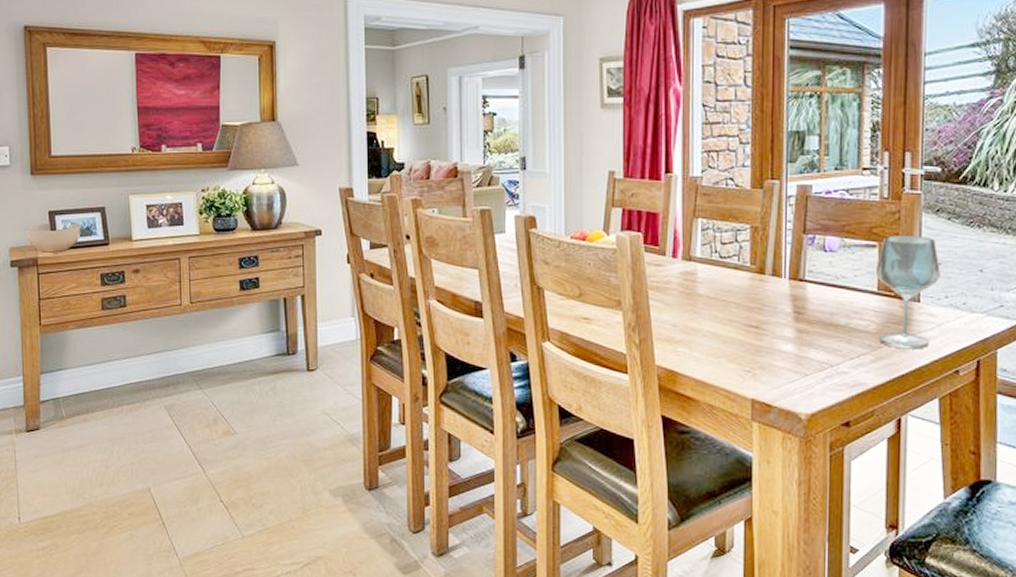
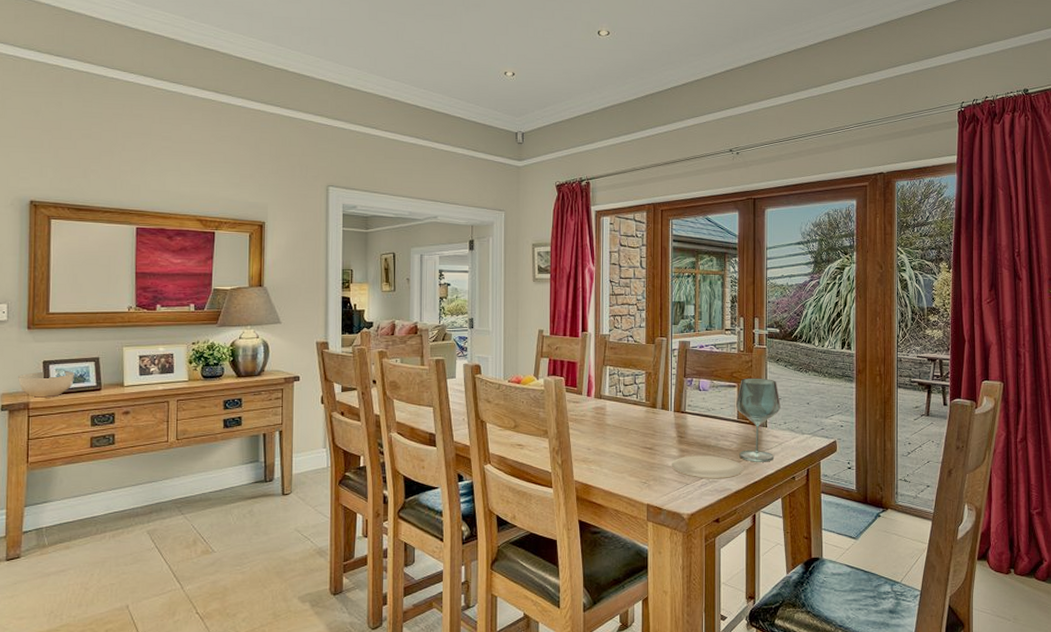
plate: none [784,338,887,371] -> present [671,455,745,479]

